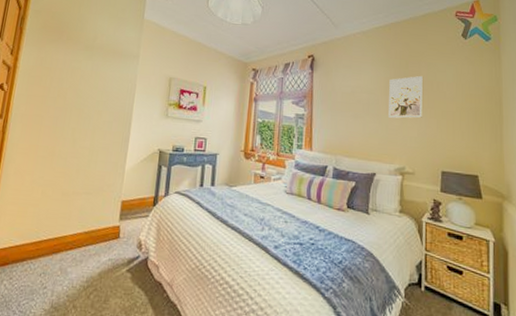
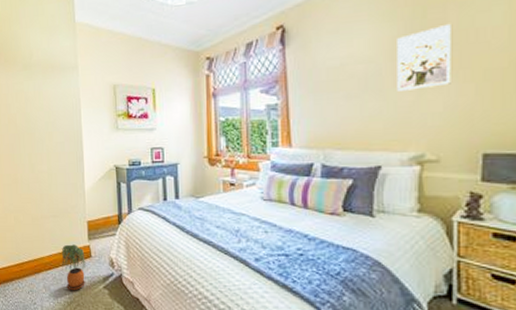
potted plant: none [85,223,113,273] -> present [61,244,86,290]

